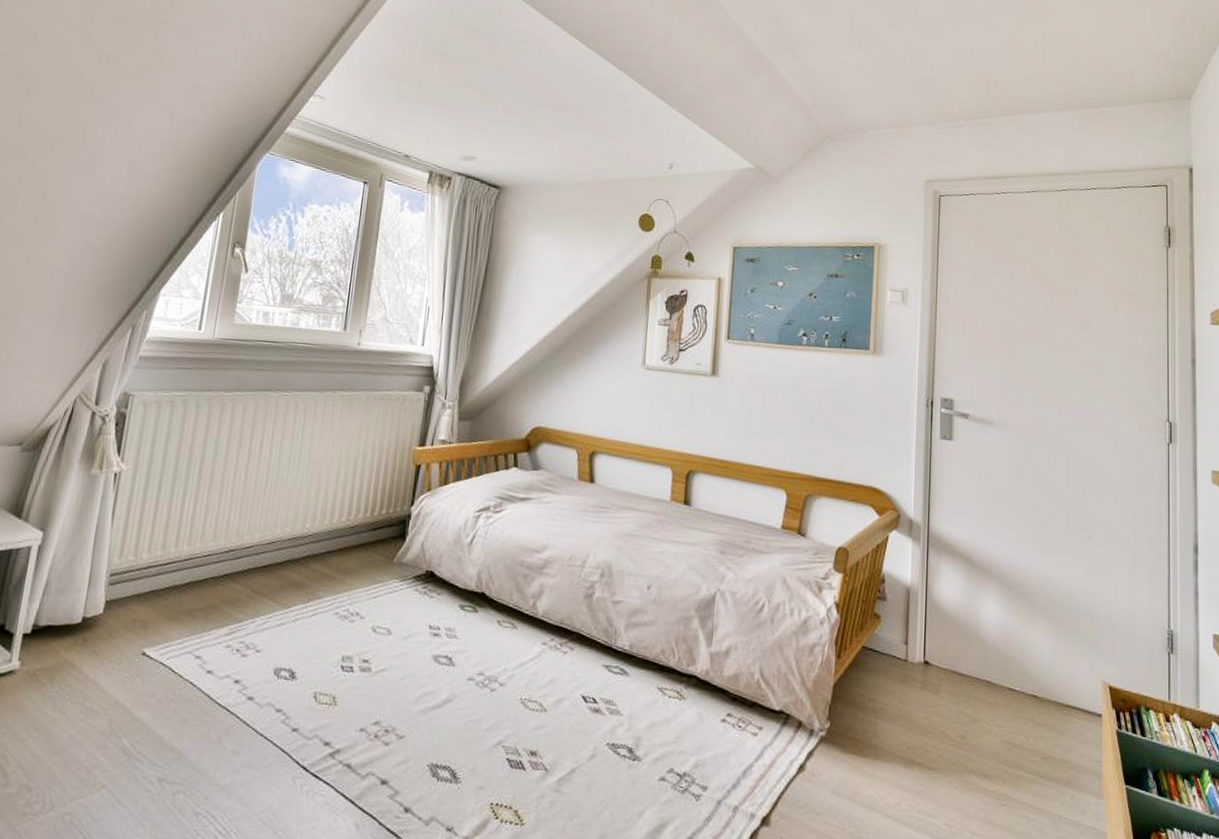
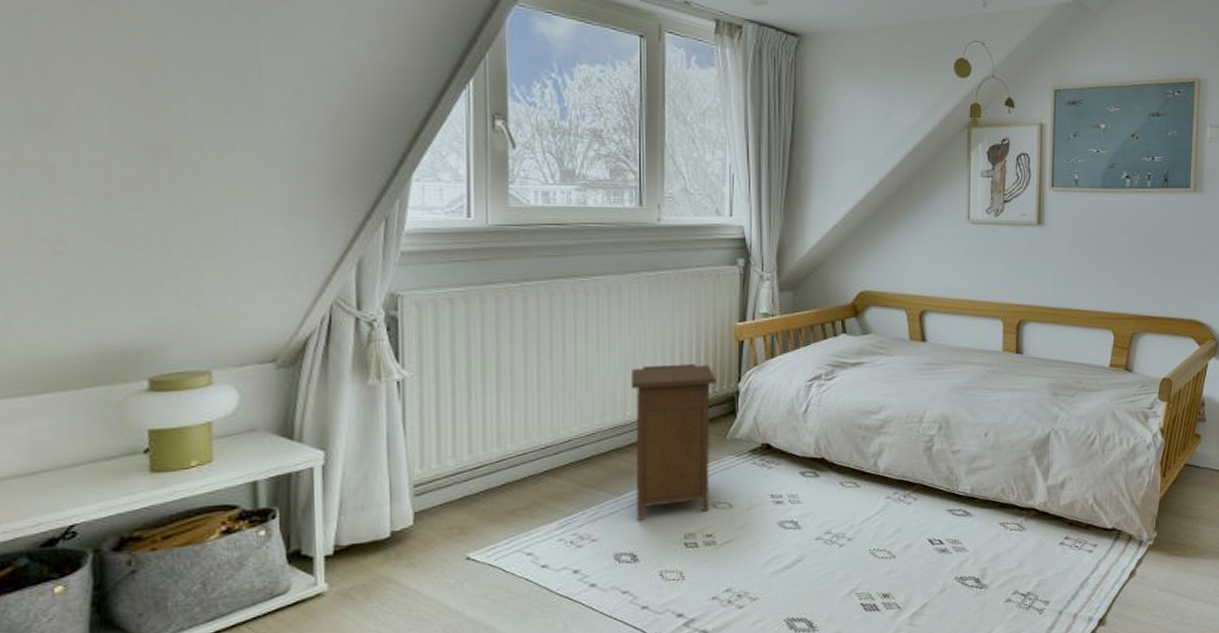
nightstand: none [300,481,392,635] -> present [630,364,716,520]

